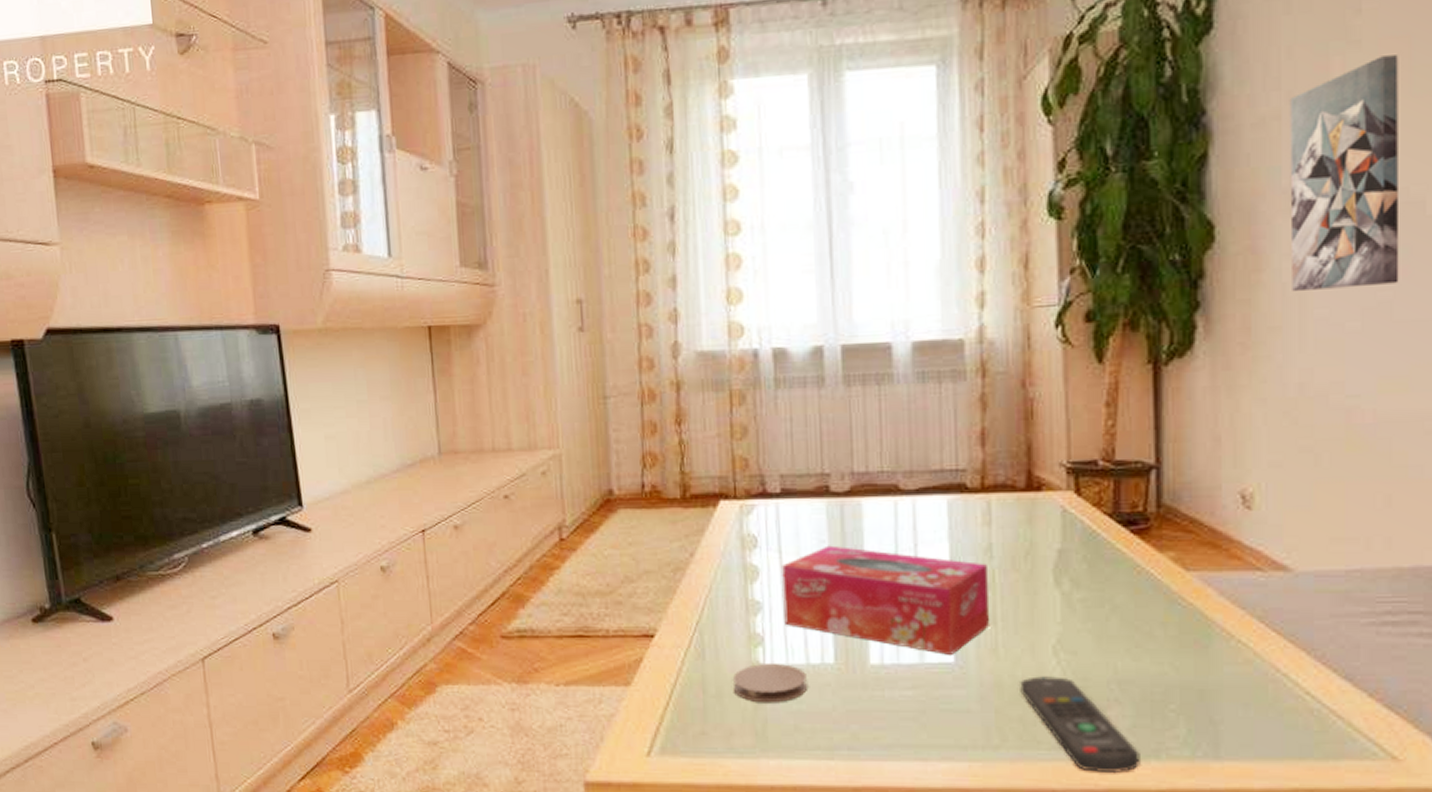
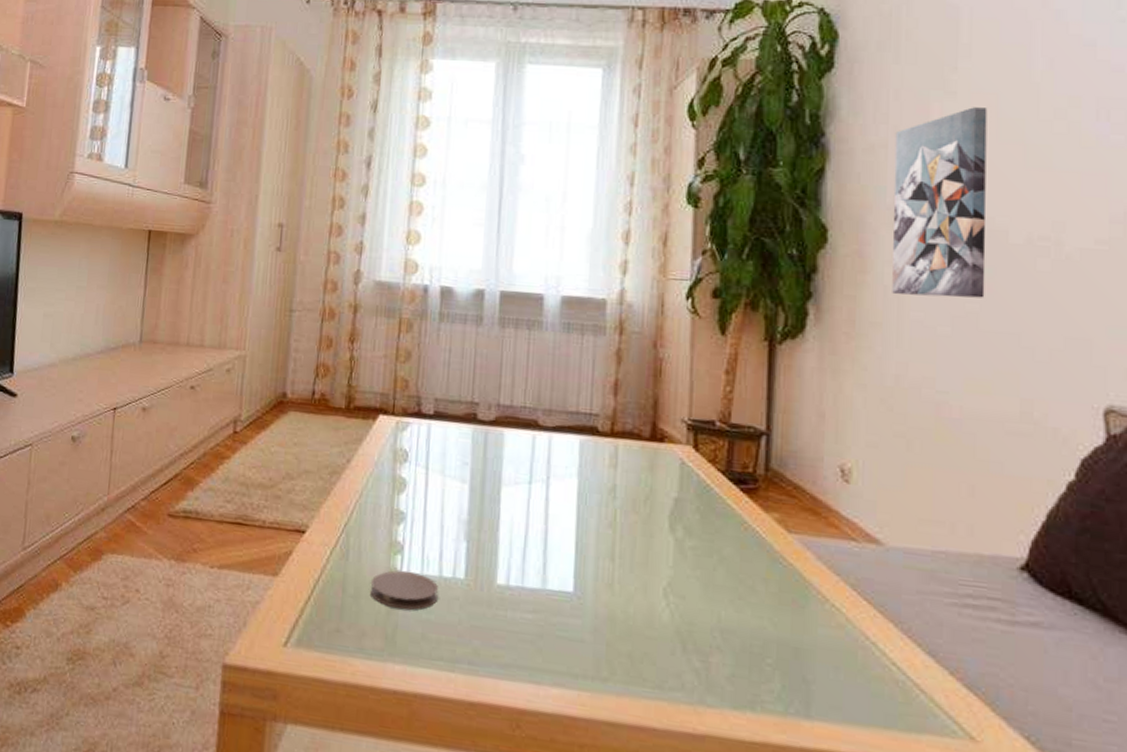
tissue box: present [782,545,990,655] -> none [424,468,611,585]
remote control: present [1018,676,1140,774] -> none [629,615,737,721]

